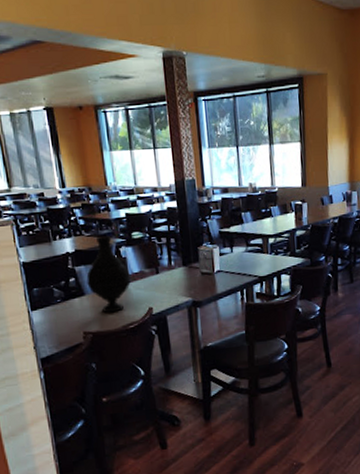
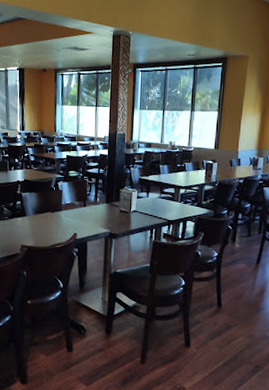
vase: present [86,235,132,313] -> none [29,171,64,233]

